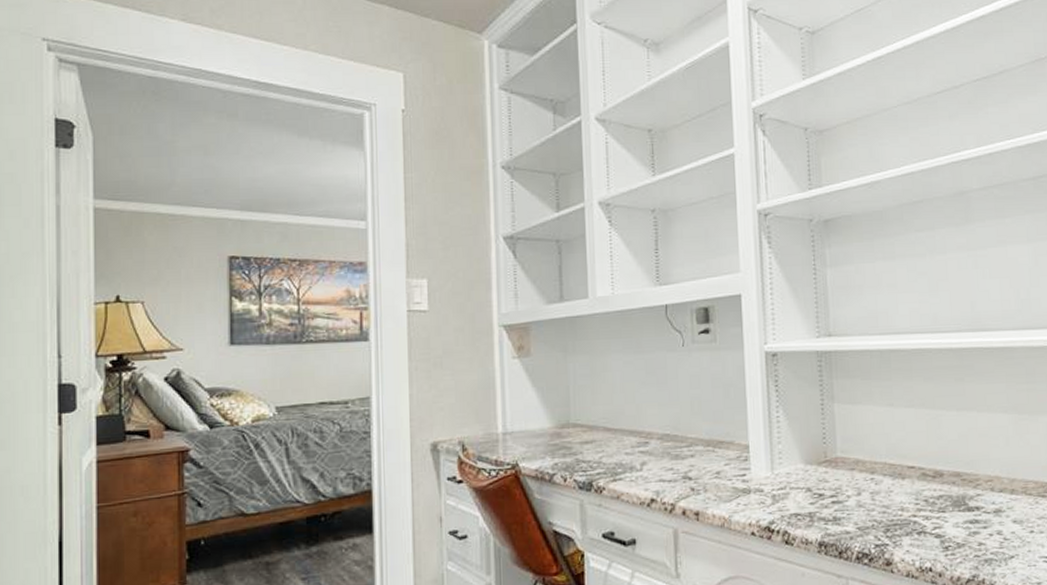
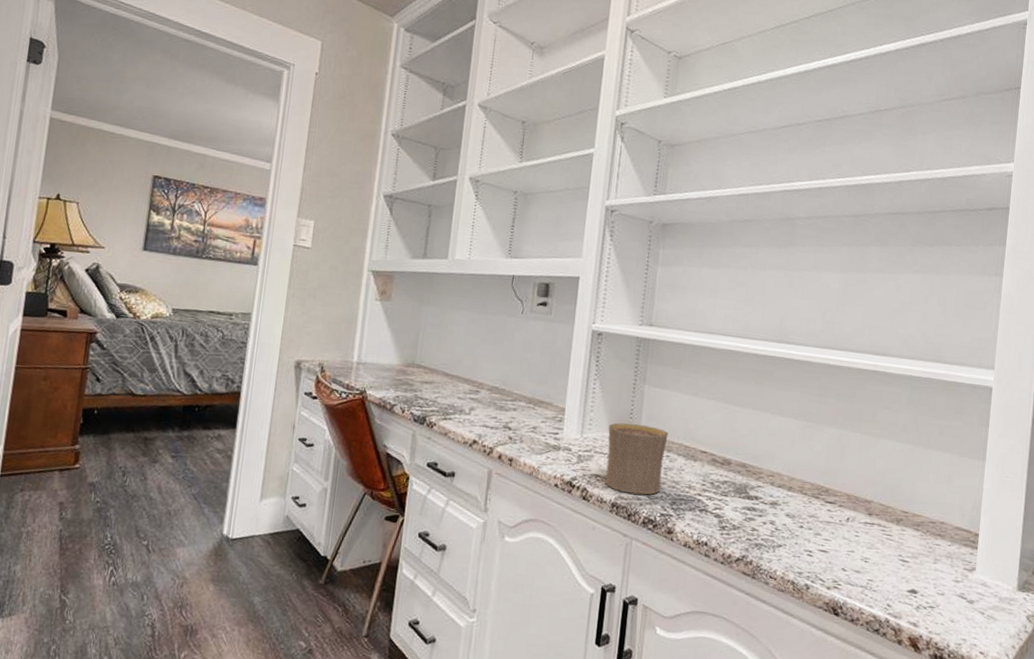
cup: none [801,448,870,528] -> present [605,423,668,495]

